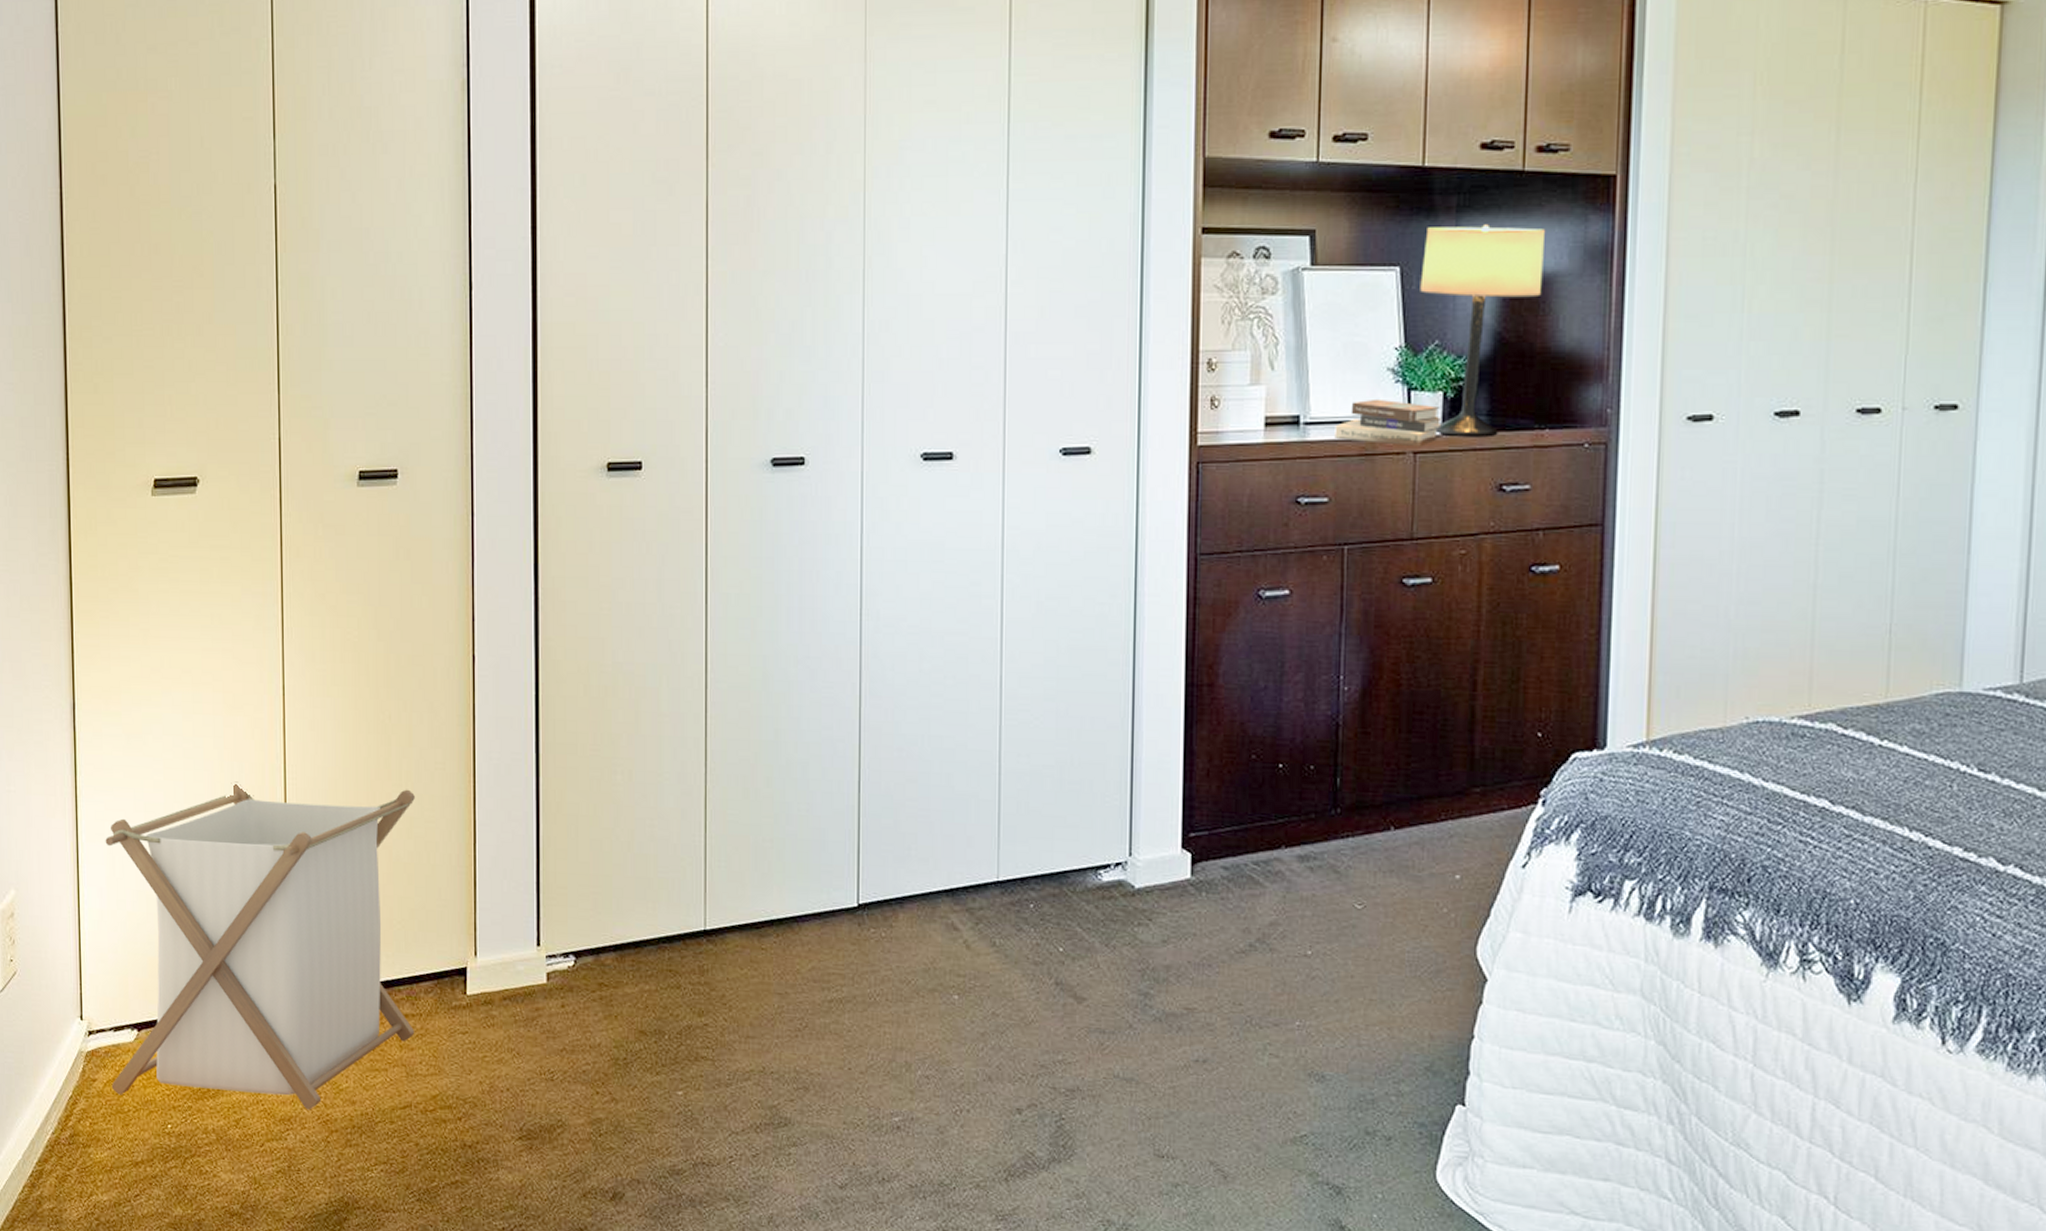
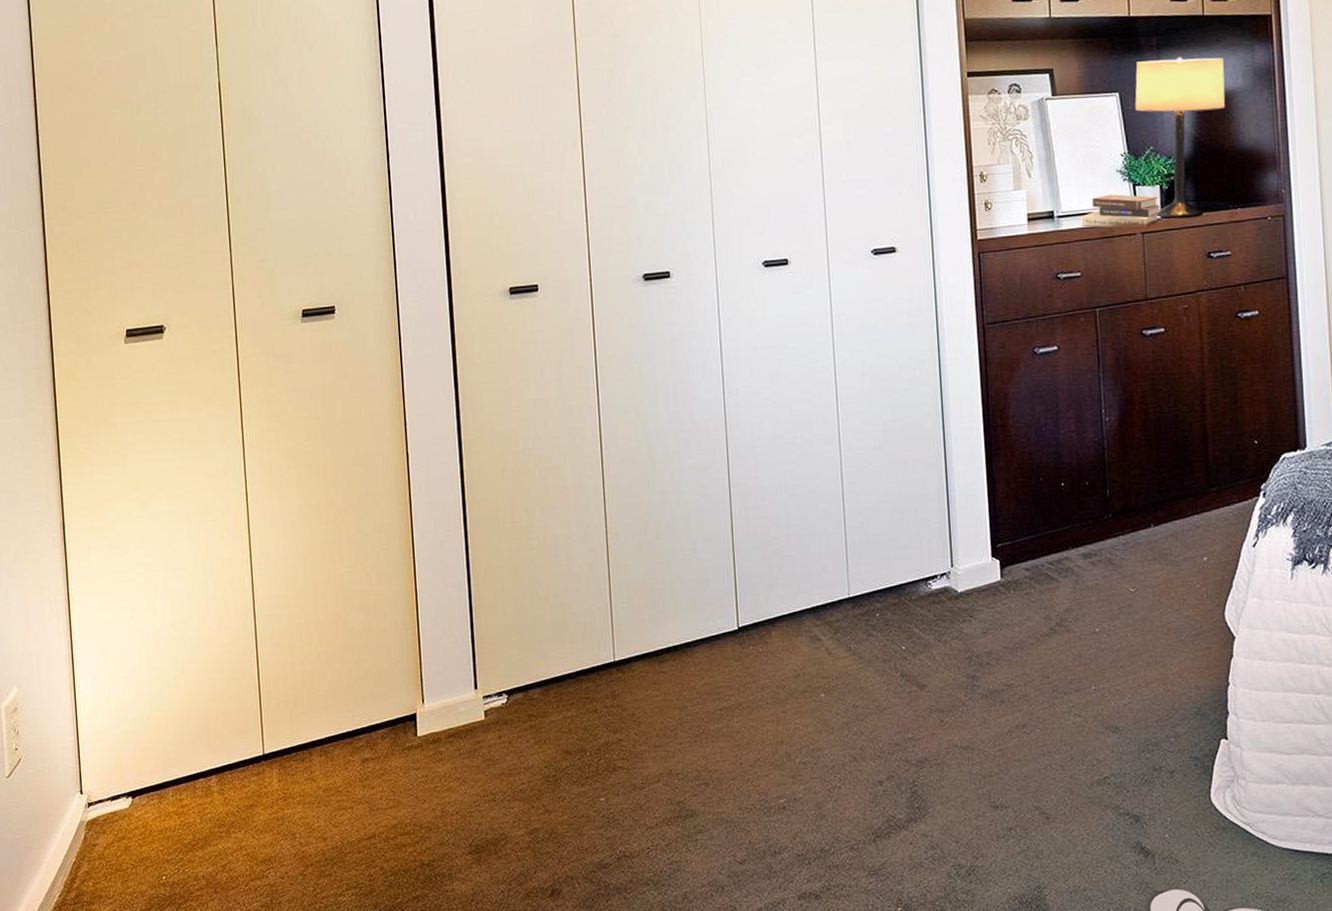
laundry basket: present [105,781,415,1110] -> none [96,569,375,856]

